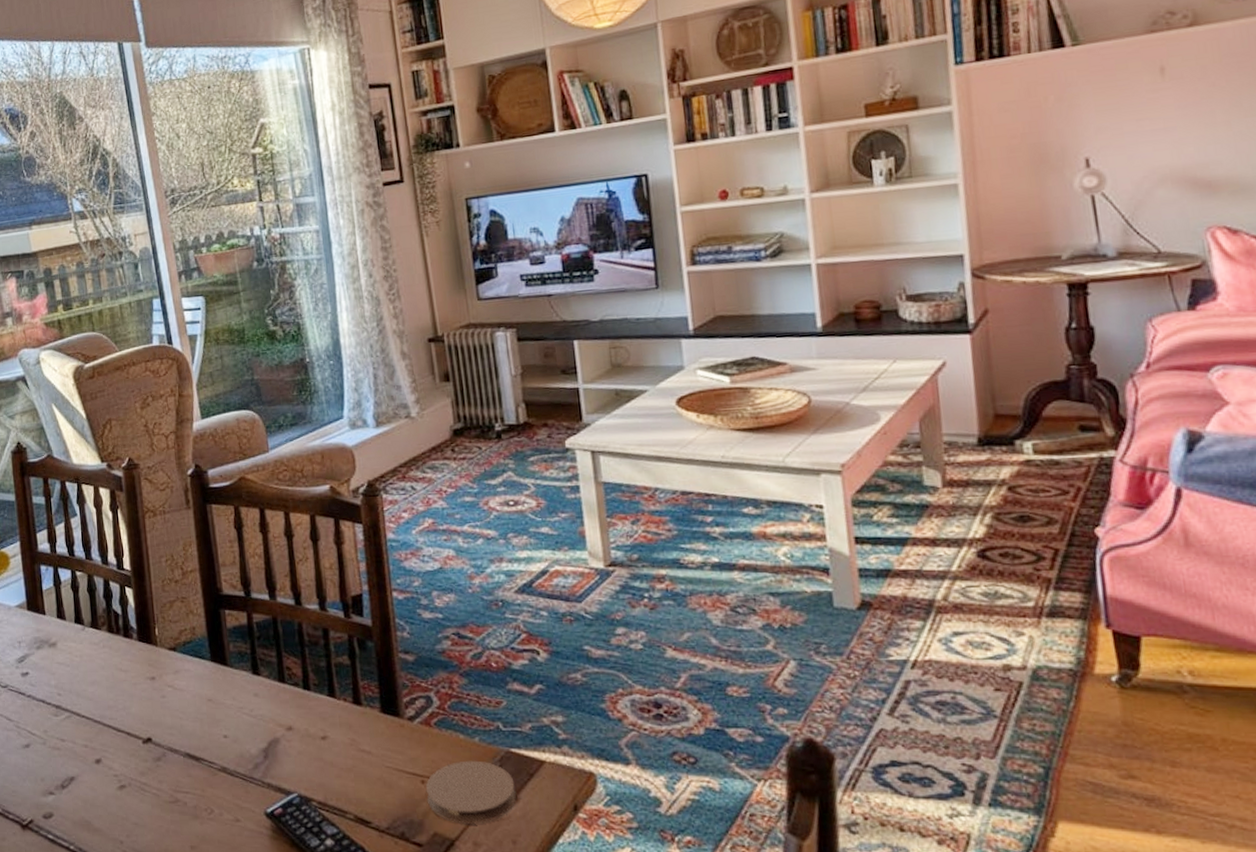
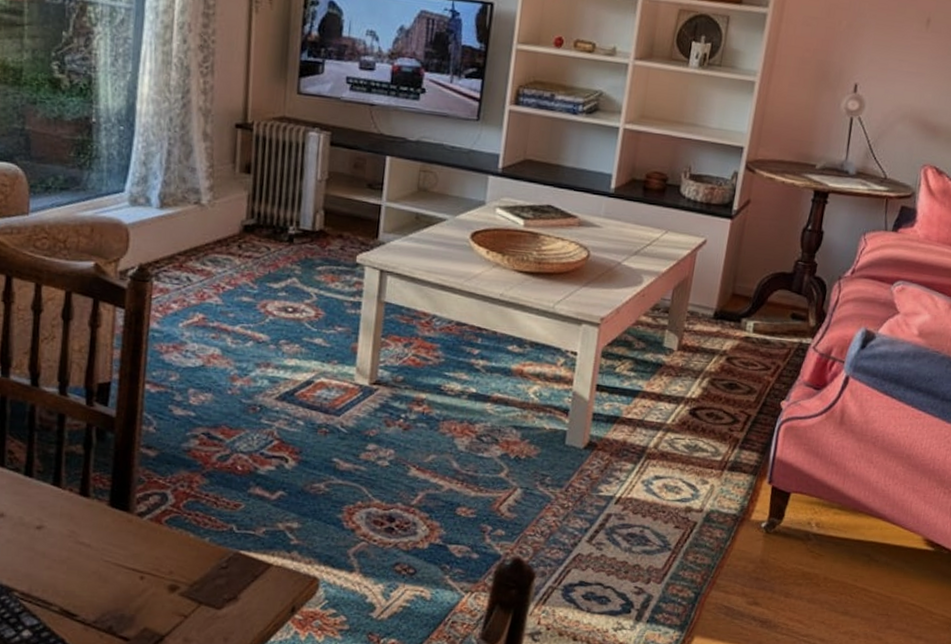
coaster: present [425,760,516,824] -> none [143,559,238,621]

